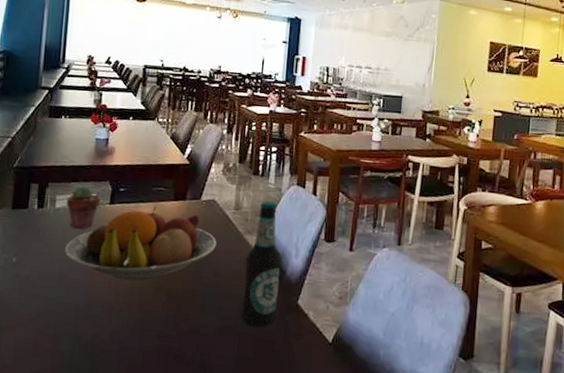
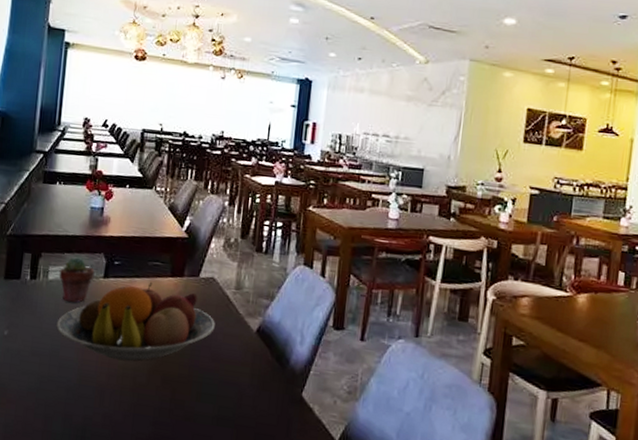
bottle: present [240,201,282,328] -> none [239,281,286,420]

